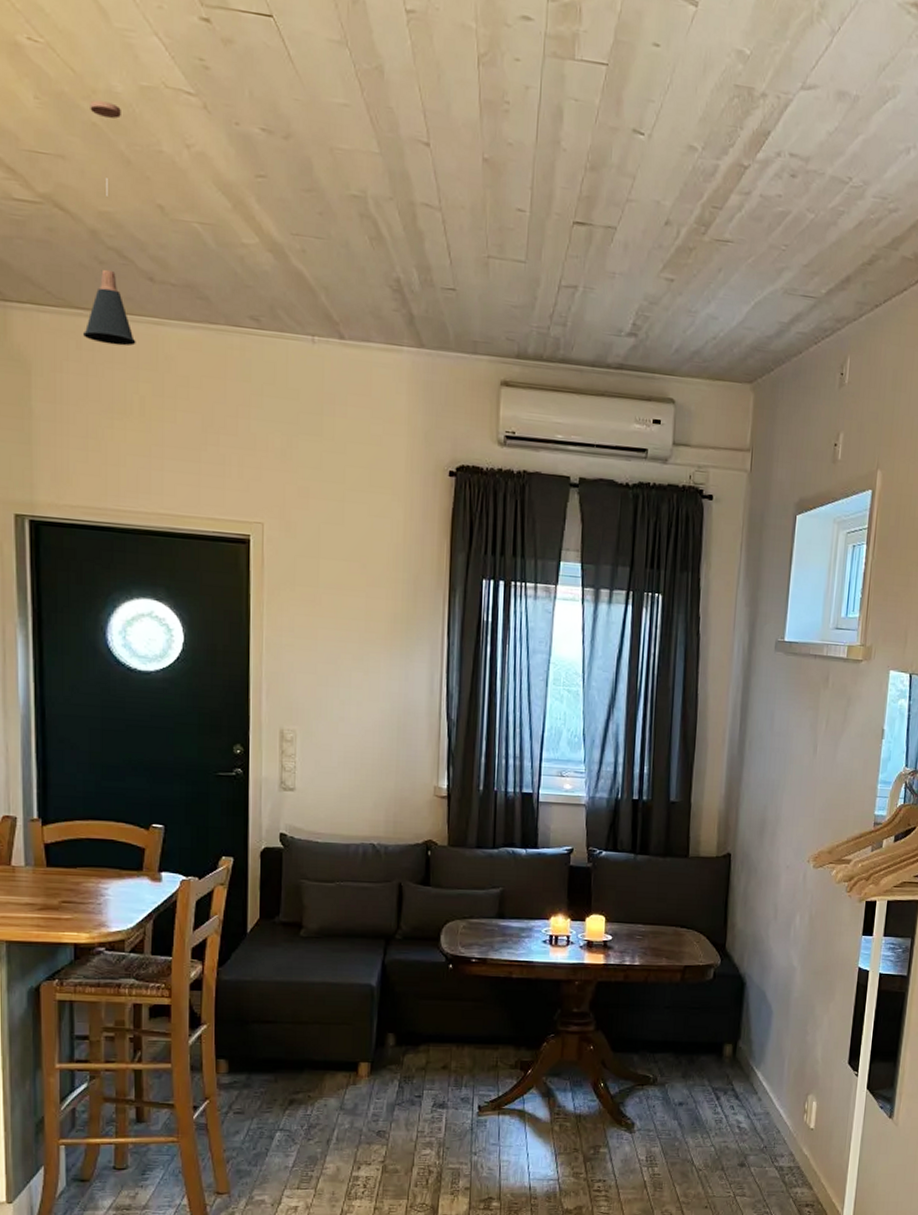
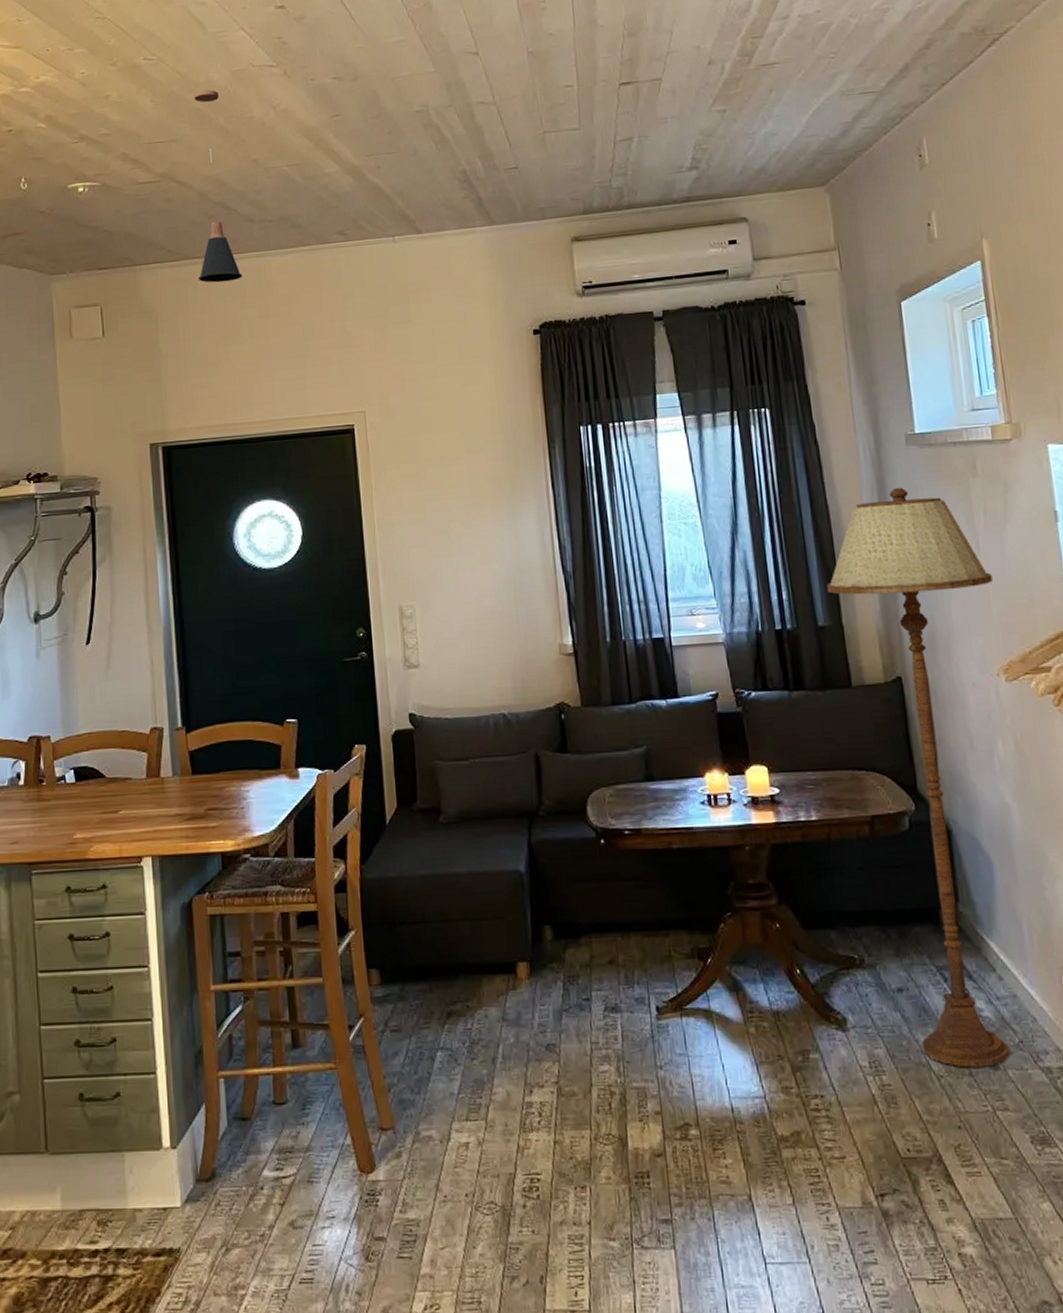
floor lamp: none [683,687,821,1164] -> present [826,487,1010,1068]

